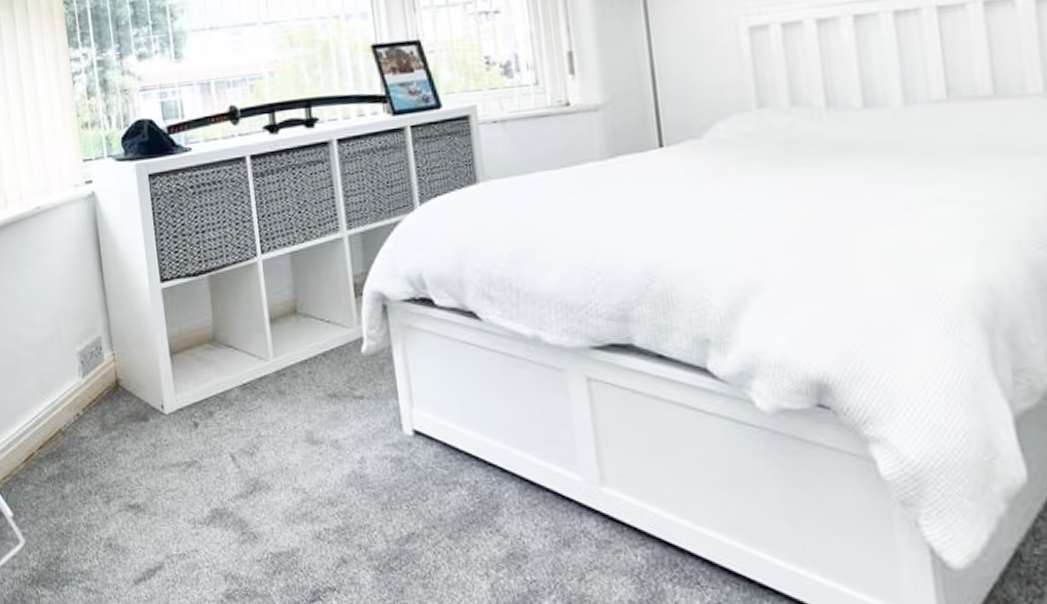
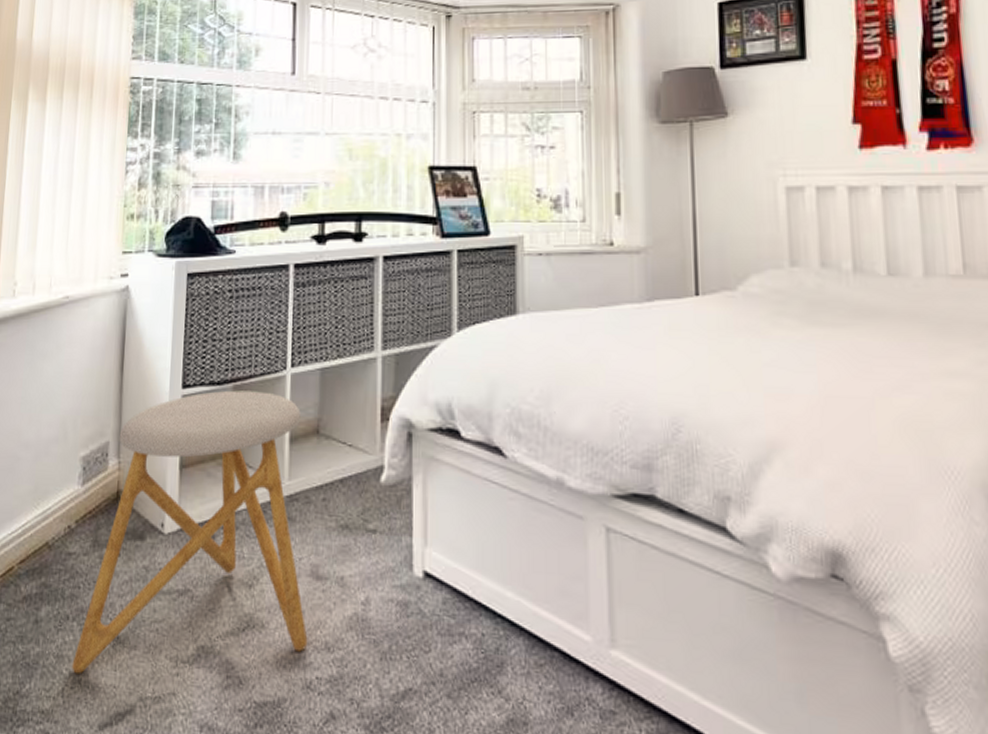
stool: none [101,279,312,540] -> present [72,390,308,674]

